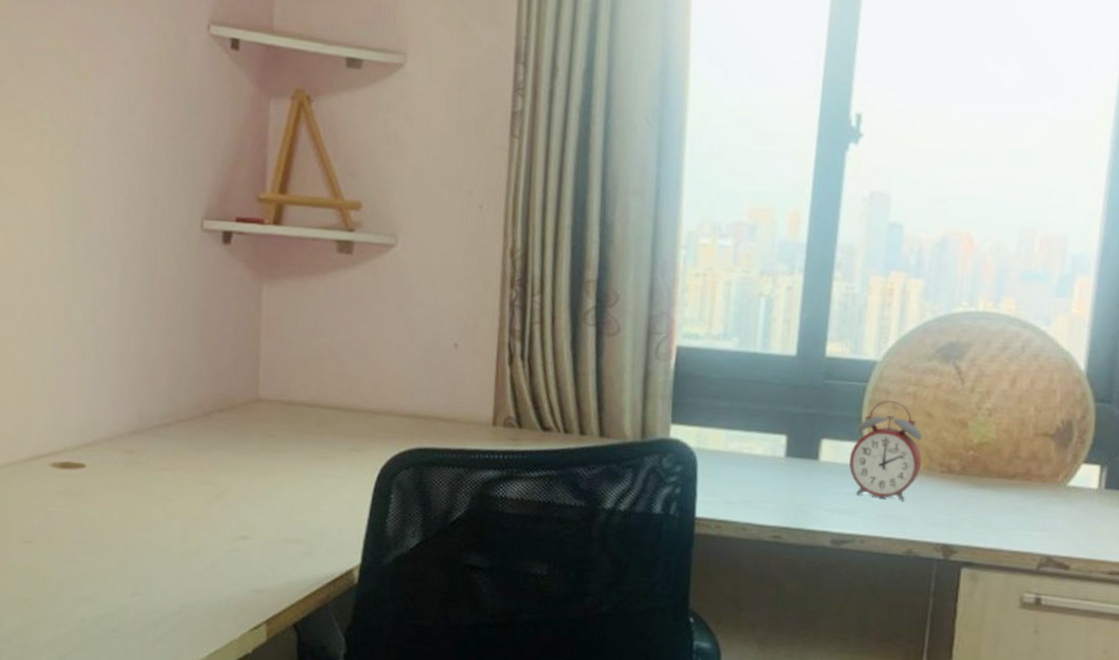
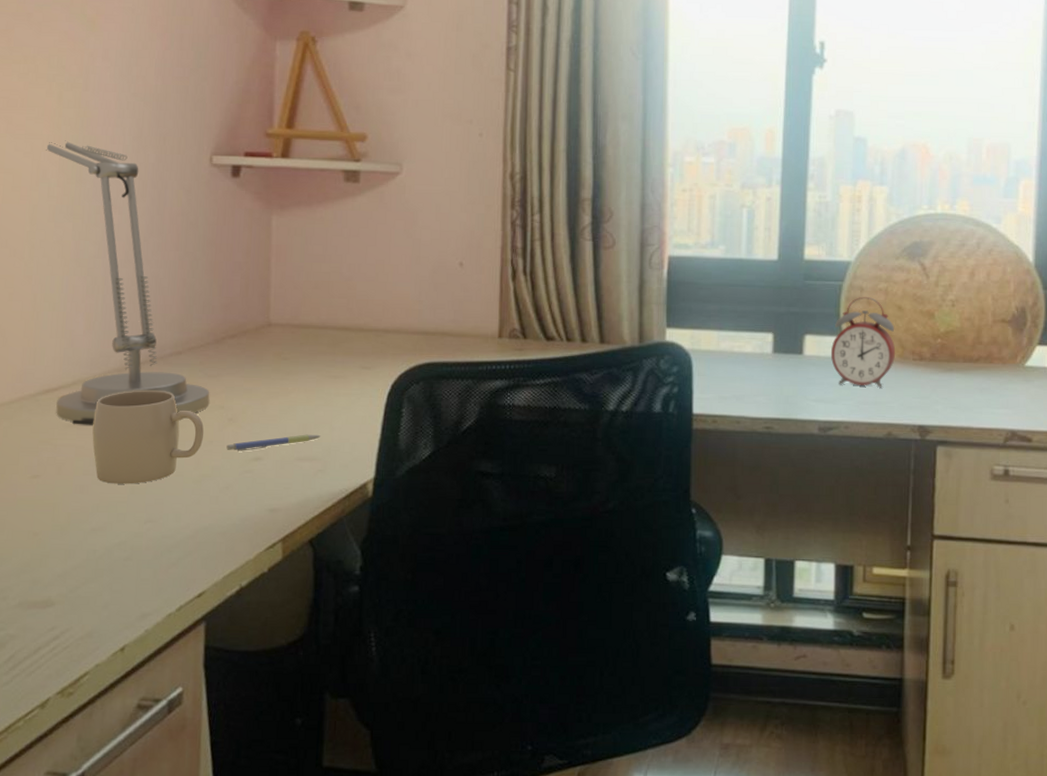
desk lamp: none [37,199,198,494] -> present [45,140,210,425]
mug: none [81,460,192,556] -> present [92,390,204,484]
pen: none [213,515,307,530] -> present [226,434,320,451]

